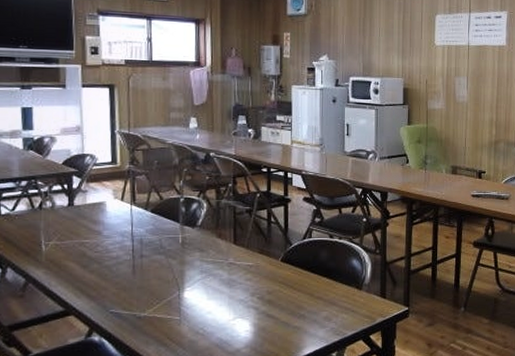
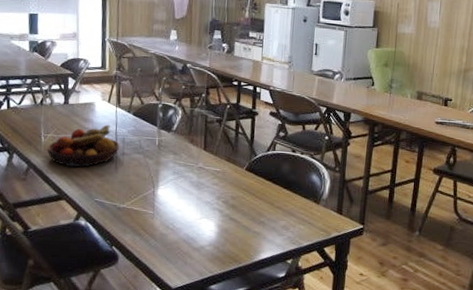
fruit bowl: none [49,225,136,277] -> present [47,124,119,168]

